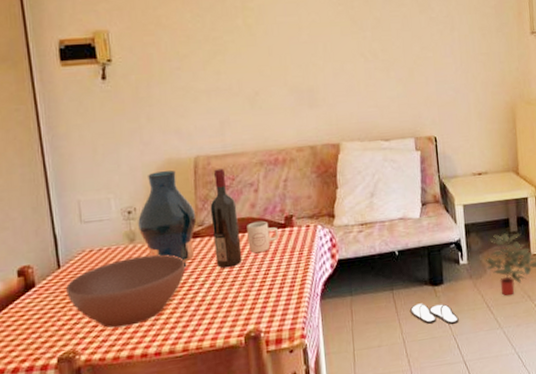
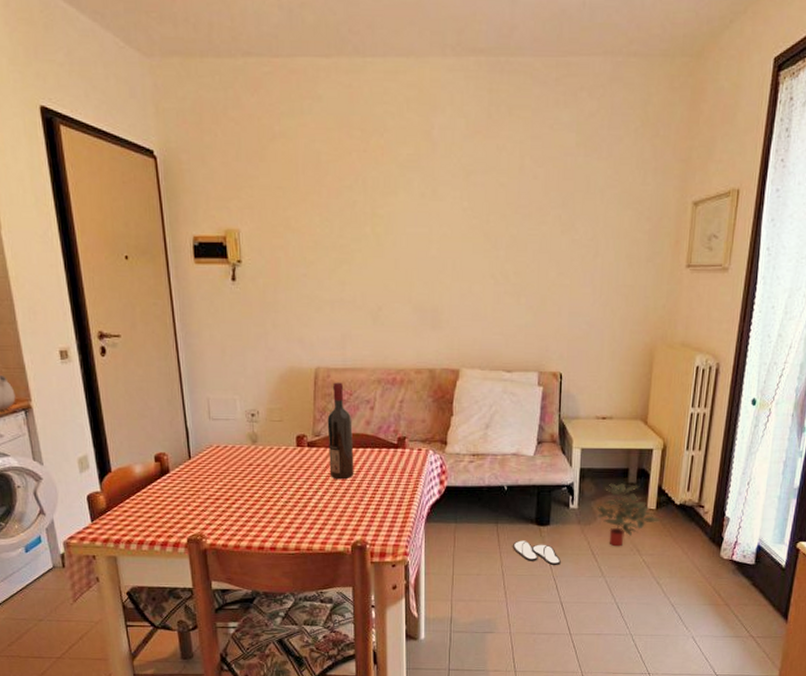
bowl: present [65,254,186,328] -> none [195,458,302,520]
vase: present [138,170,197,268] -> none [260,379,314,474]
mug: present [247,220,279,254] -> none [361,438,391,470]

